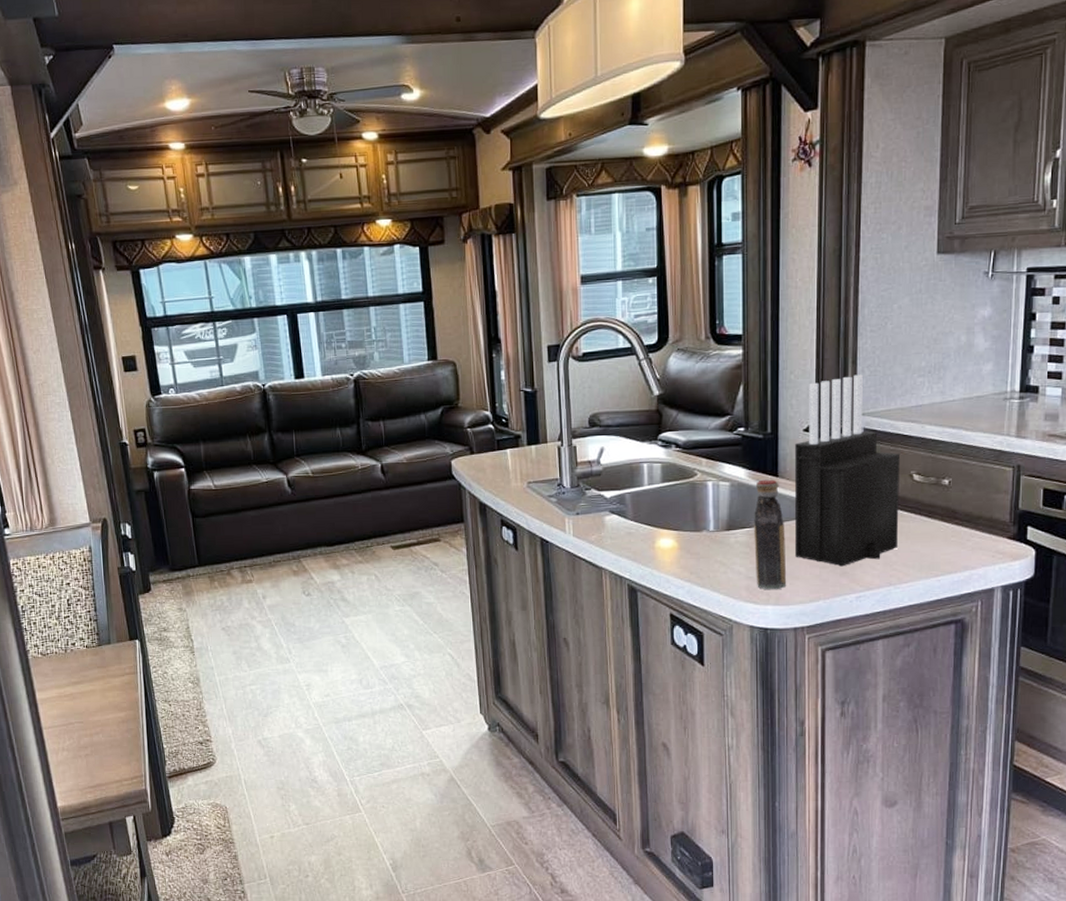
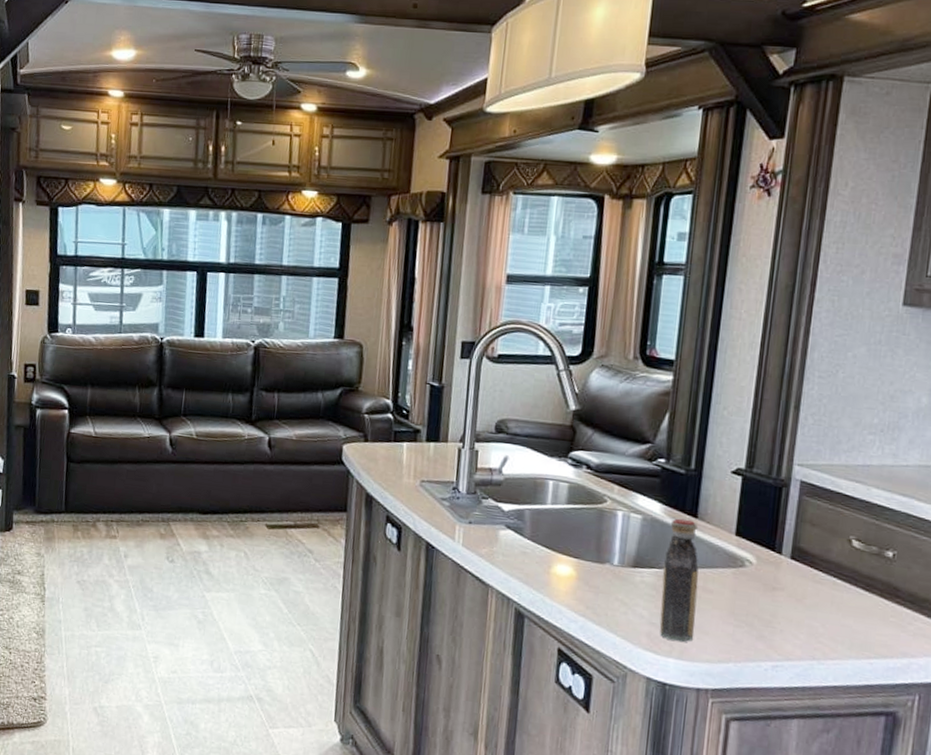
knife block: present [795,374,899,567] -> none [707,421,839,629]

